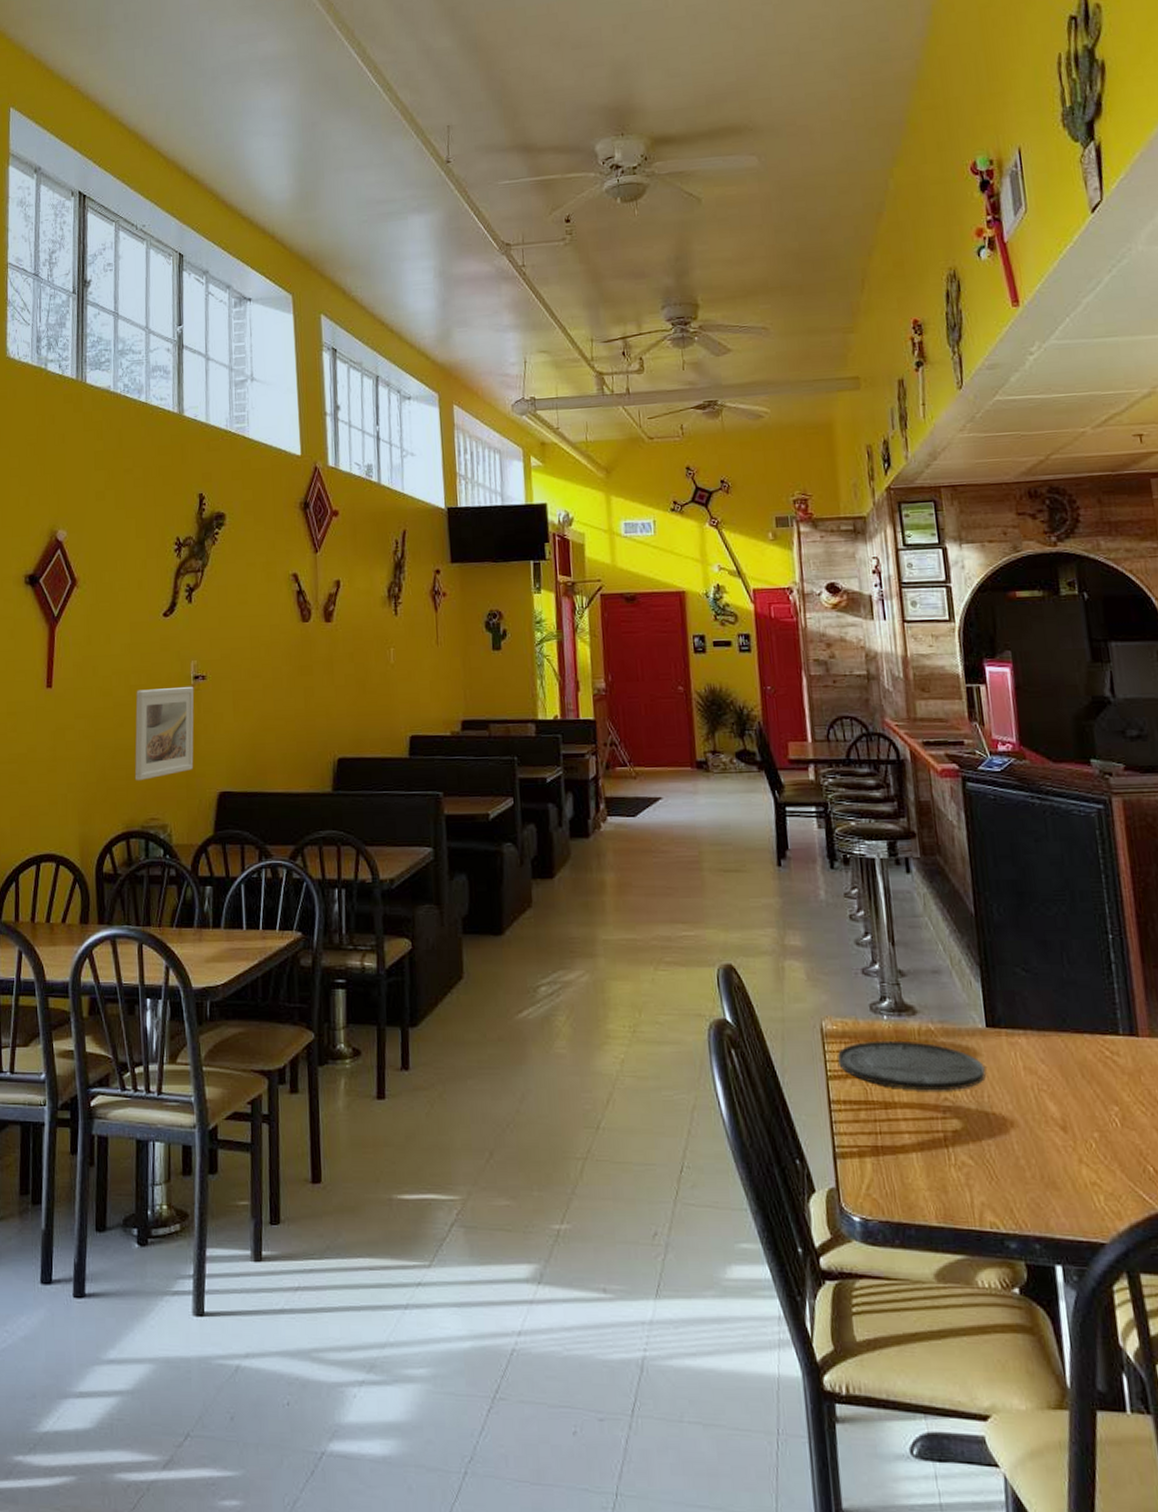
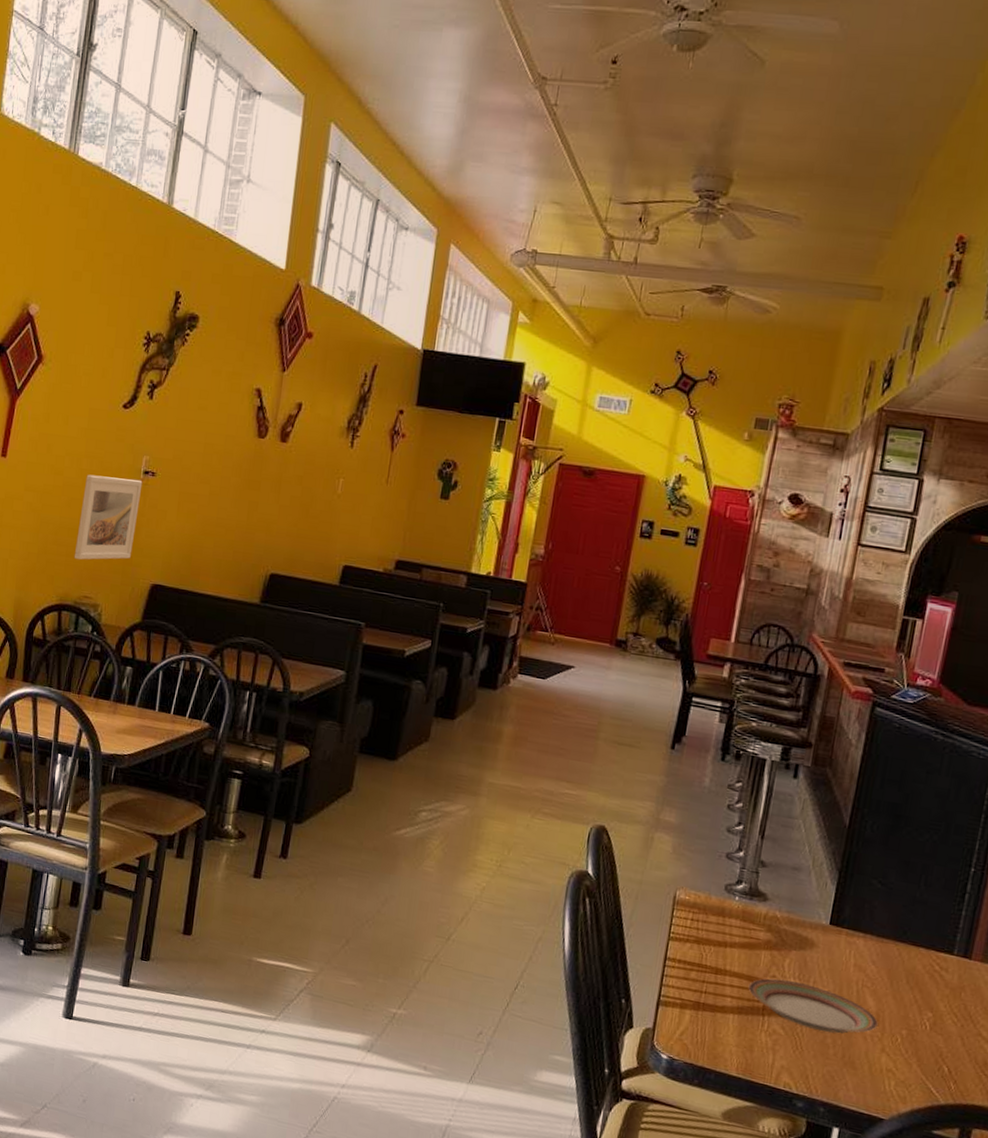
plate: present [838,1040,986,1091] -> none [682,914,818,972]
plate: none [923,1101,1067,1152] -> present [748,978,878,1034]

